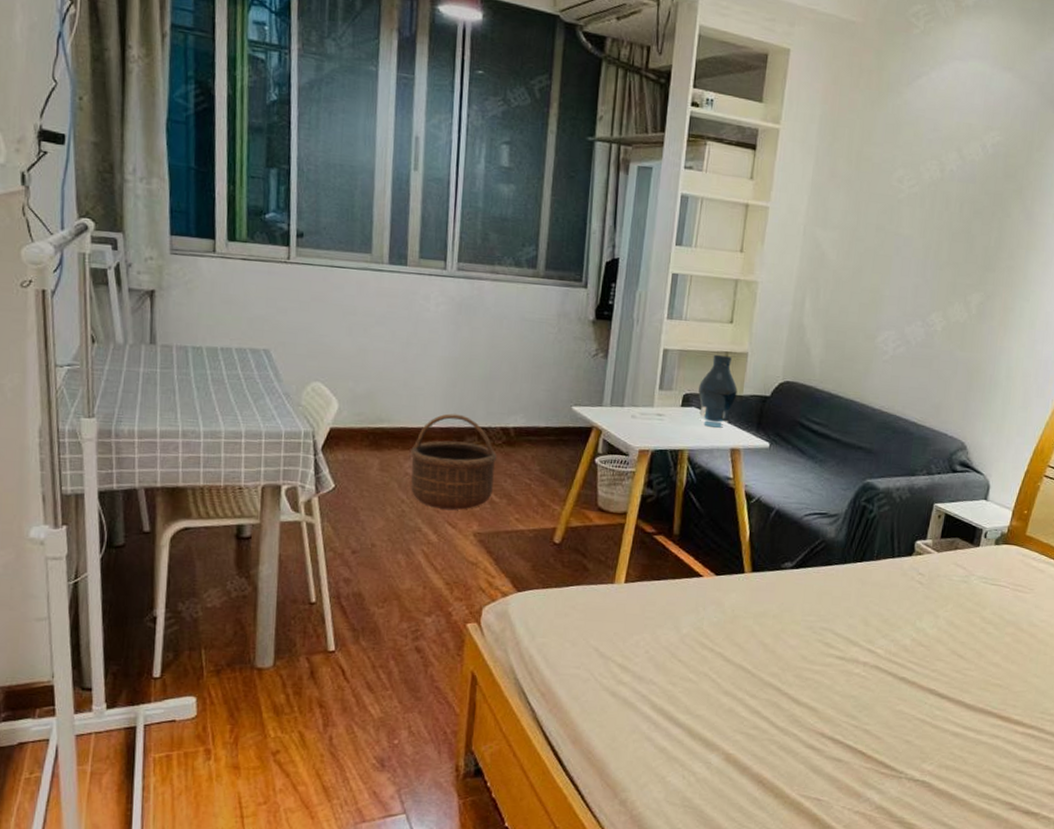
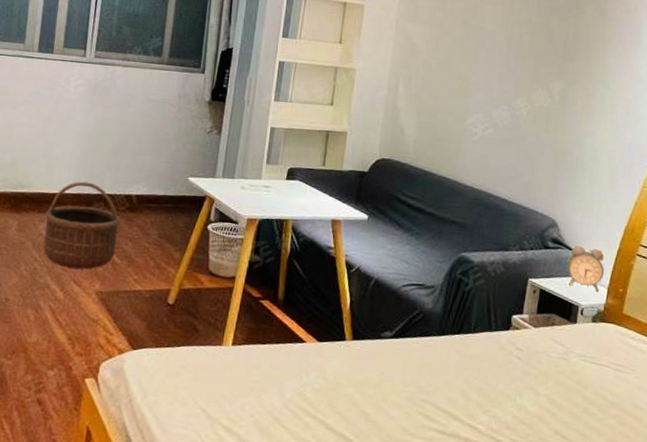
vase: present [698,354,738,429] -> none [302,133,338,201]
alarm clock: none [973,468,1012,514] -> present [567,246,604,292]

